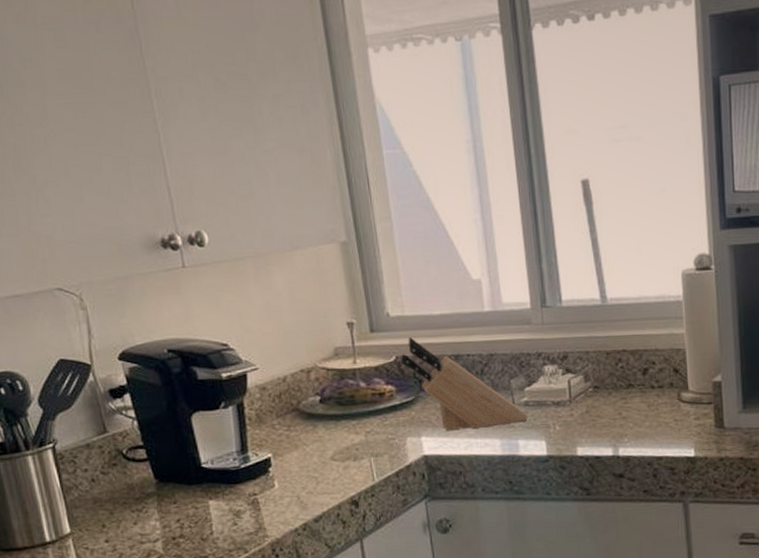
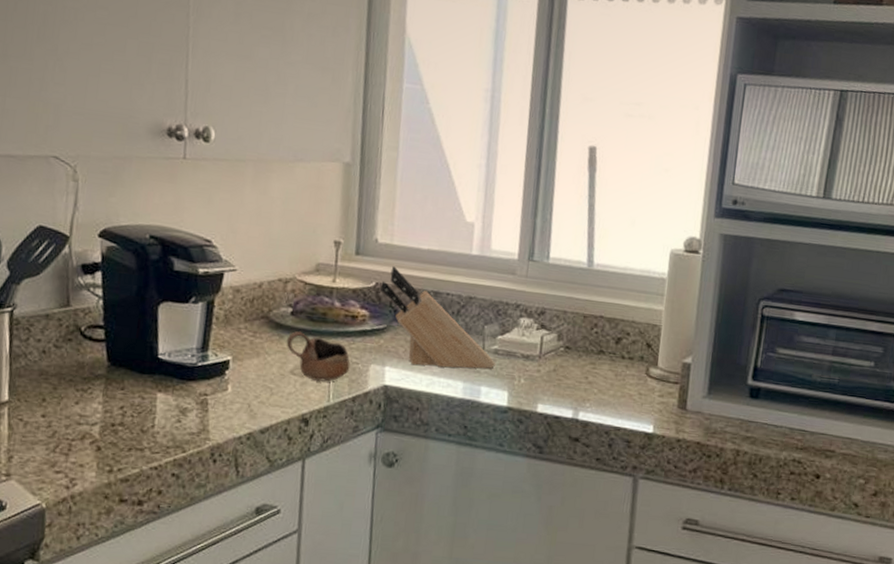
cup: none [320,418,388,463] -> present [286,331,350,382]

